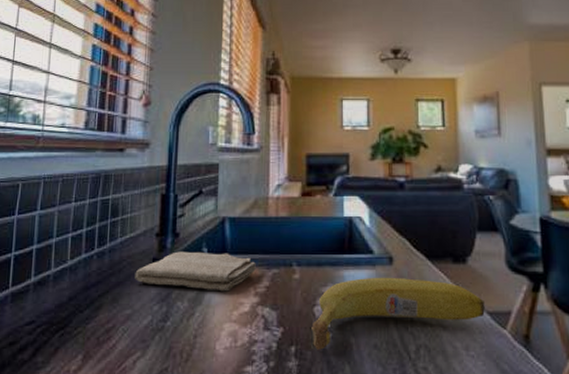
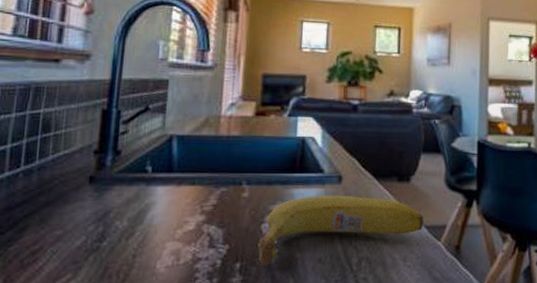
washcloth: present [135,251,256,292] -> none [67,170,204,210]

